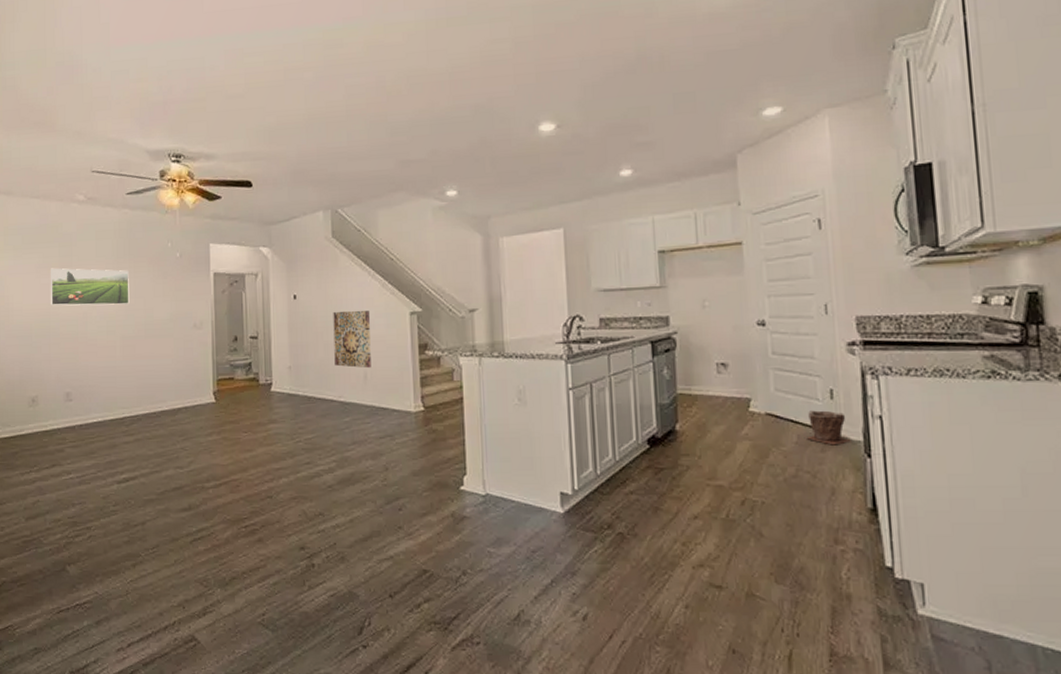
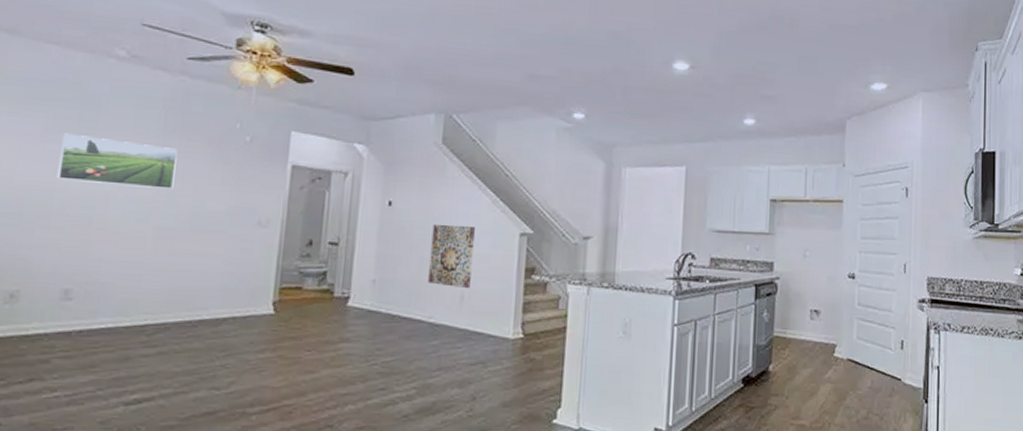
plant pot: present [807,410,851,445] -> none [879,358,914,391]

